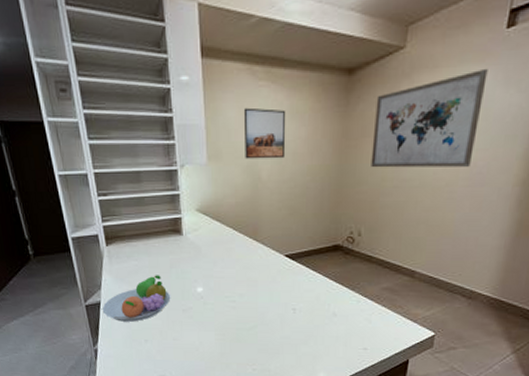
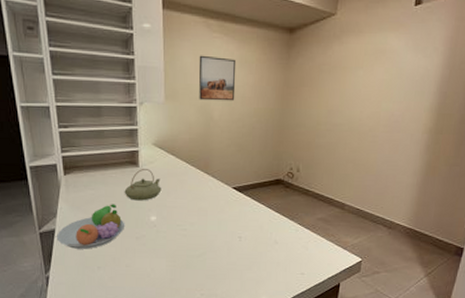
teapot: none [168,236,208,271] -> present [124,168,162,201]
wall art: present [371,68,488,168] -> none [308,36,401,116]

